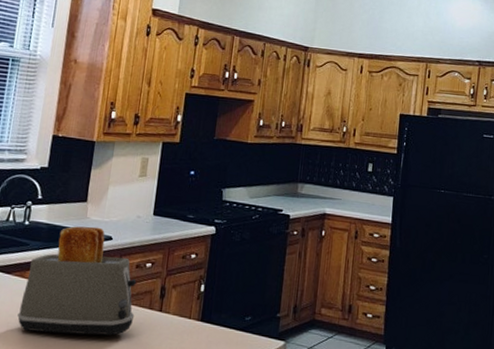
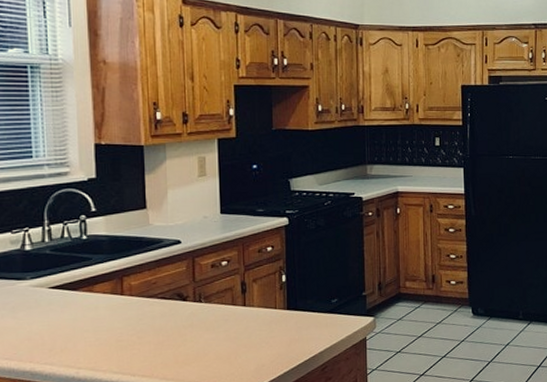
toaster: present [17,226,137,336] -> none [94,232,218,343]

